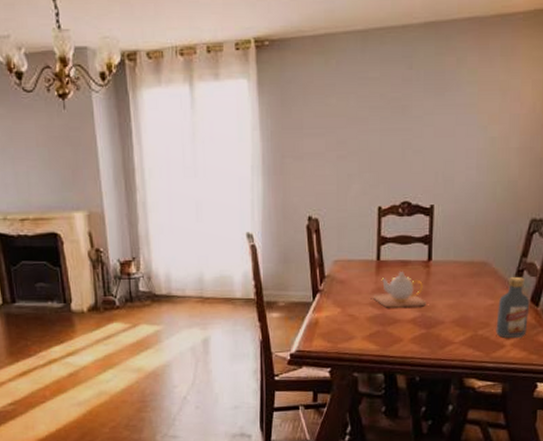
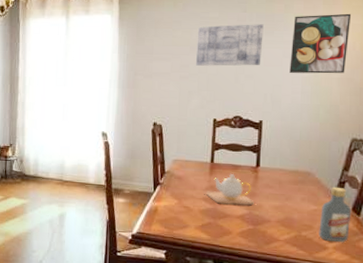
wall art: none [355,84,433,141] -> present [196,24,264,66]
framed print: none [463,66,532,144] -> present [289,13,352,74]

